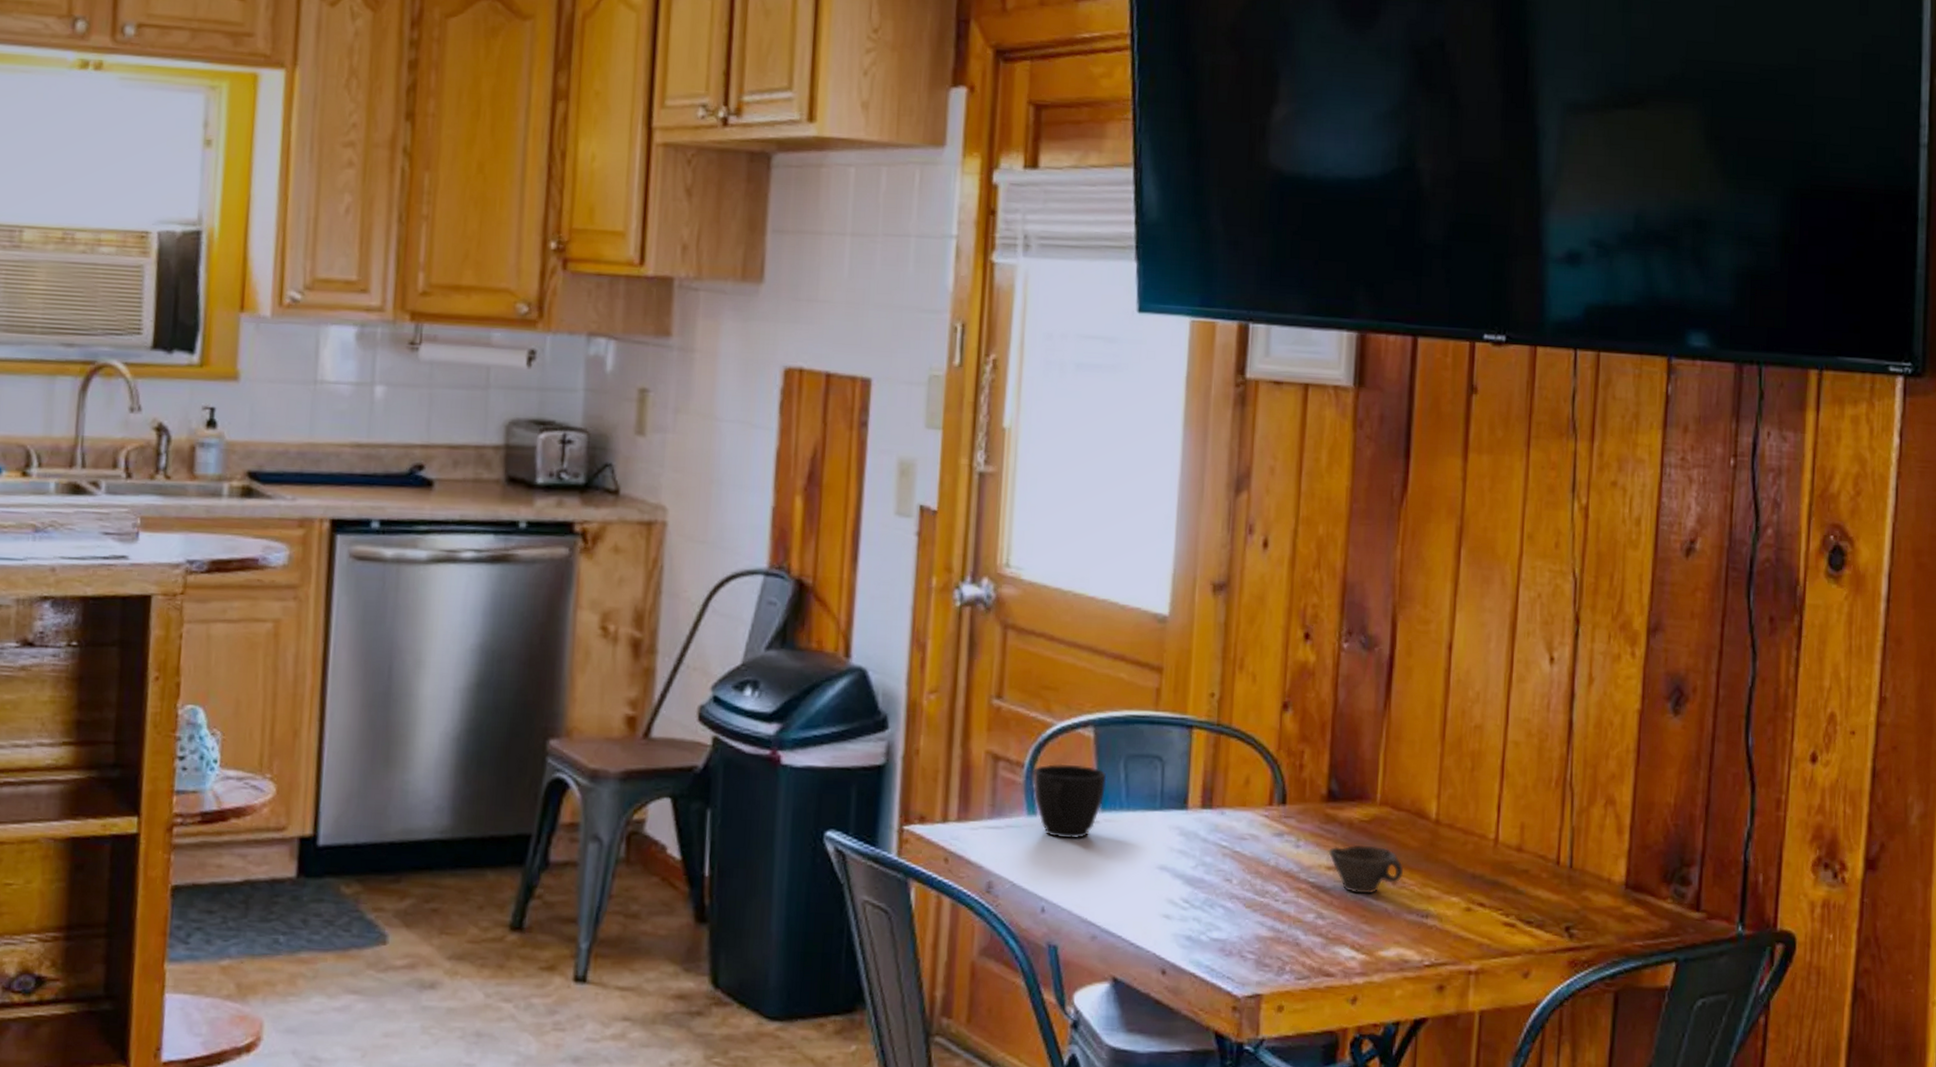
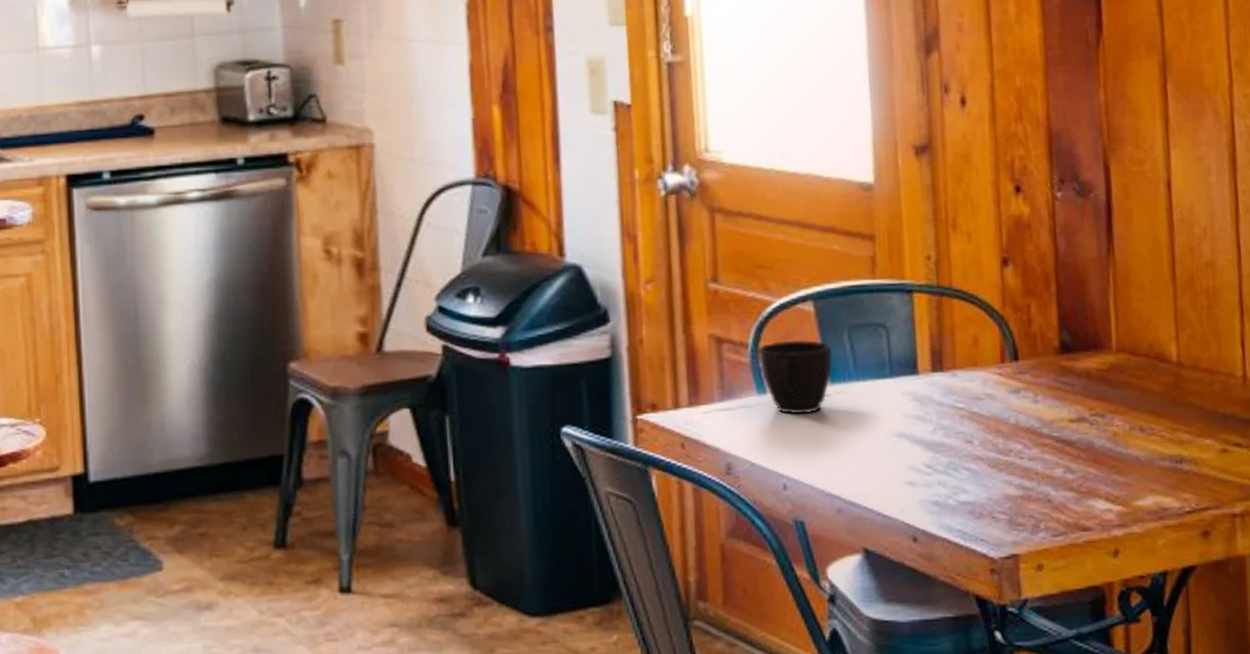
cup: present [1328,844,1404,894] -> none [1068,394,1151,444]

